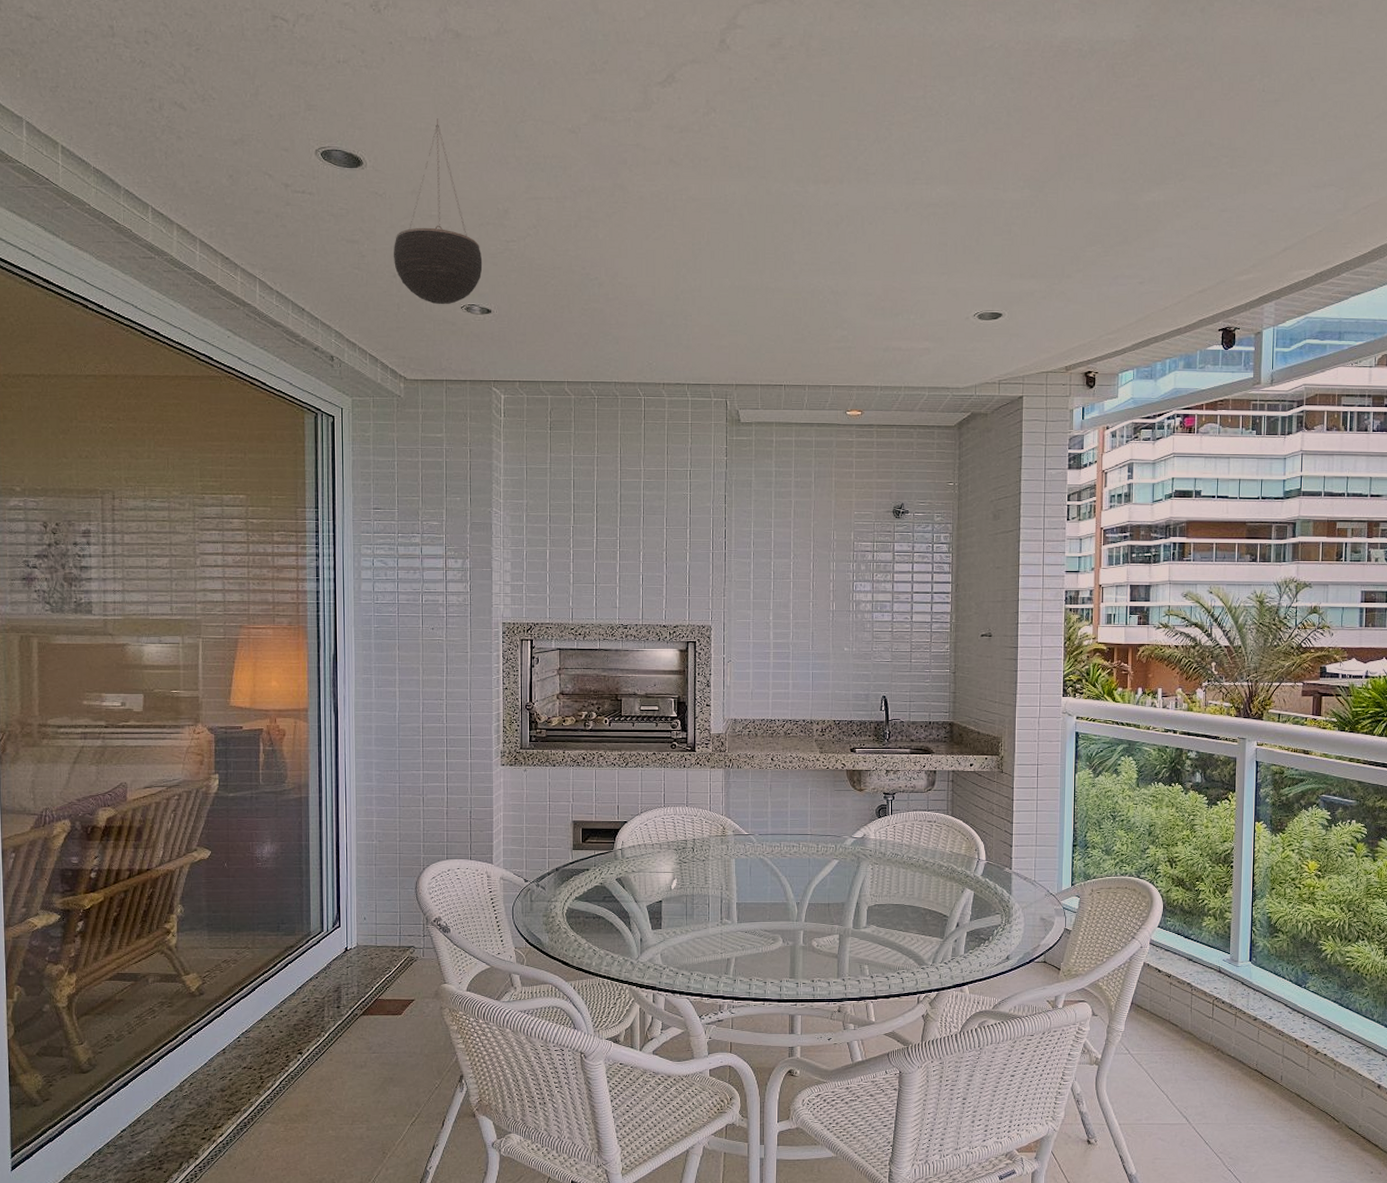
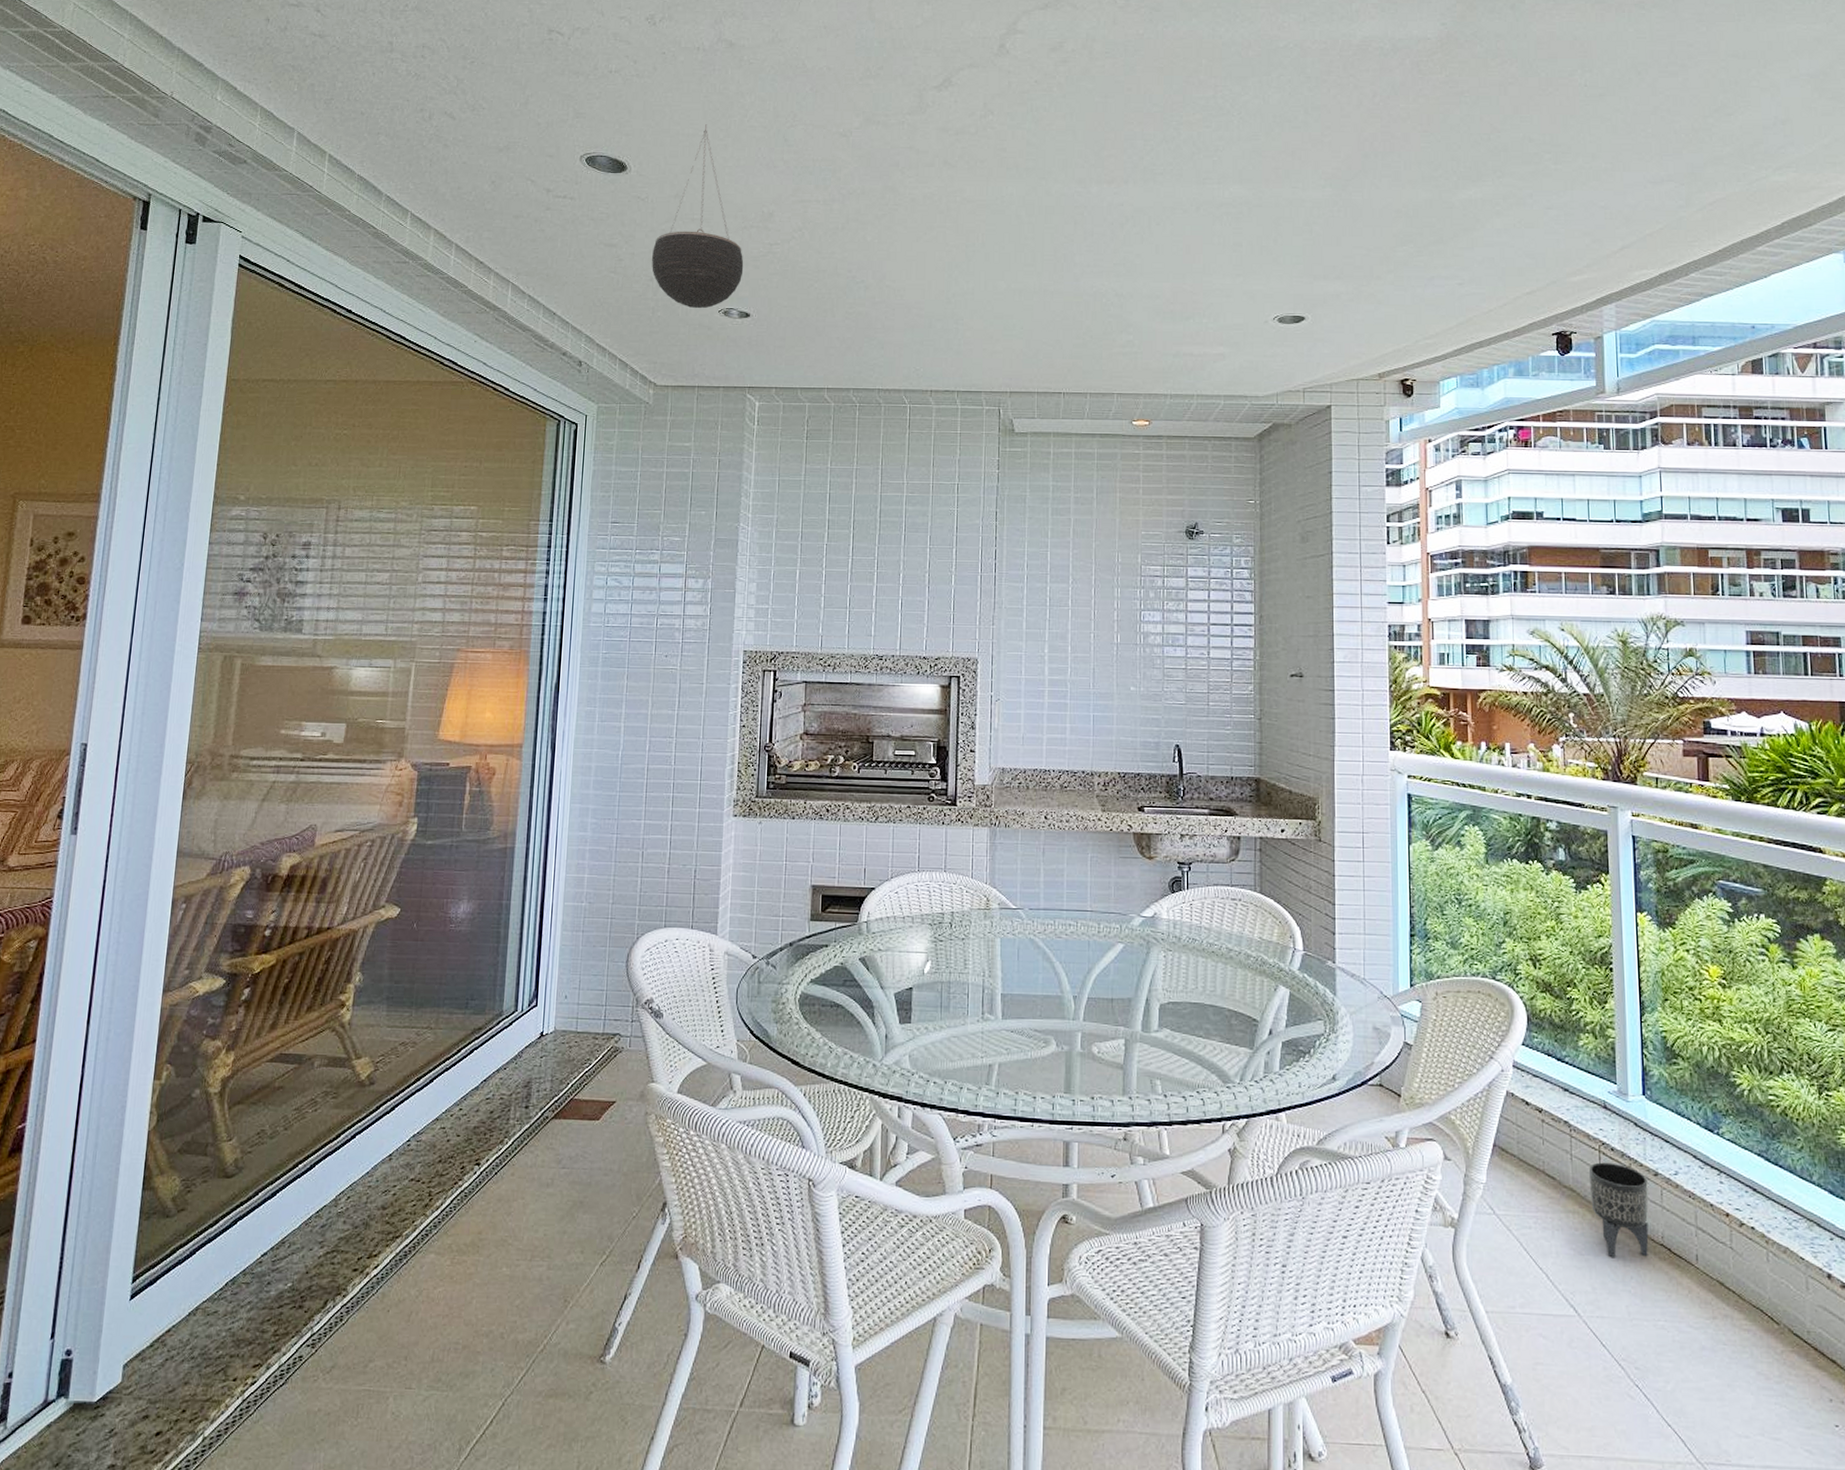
planter: none [1203,1012,1250,1080] -> present [1588,1162,1649,1257]

